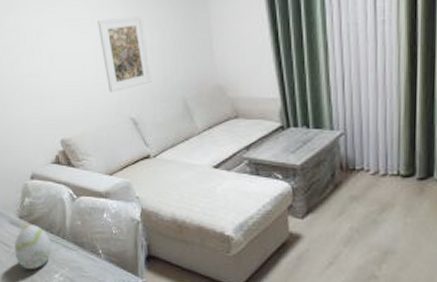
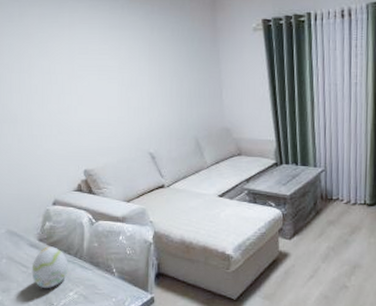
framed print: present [97,16,151,93] -> none [124,67,169,131]

